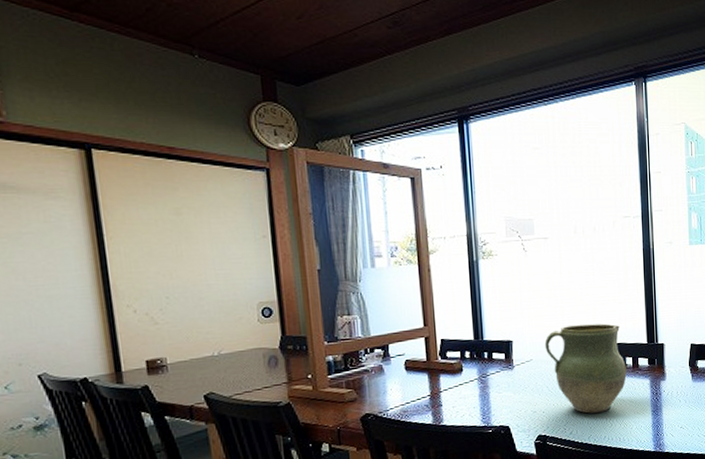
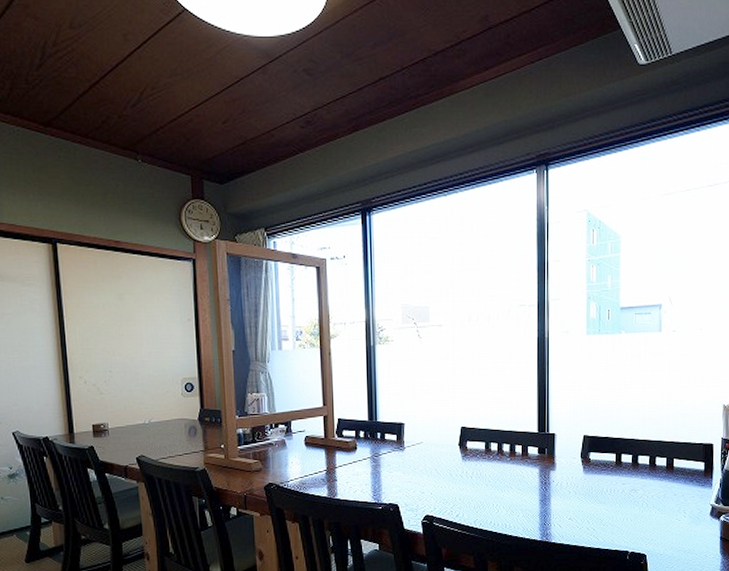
ceramic jug: present [544,323,627,414] -> none [435,411,515,498]

